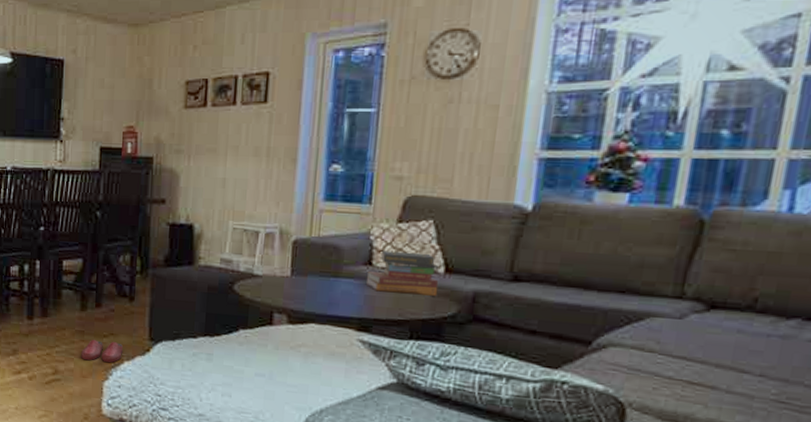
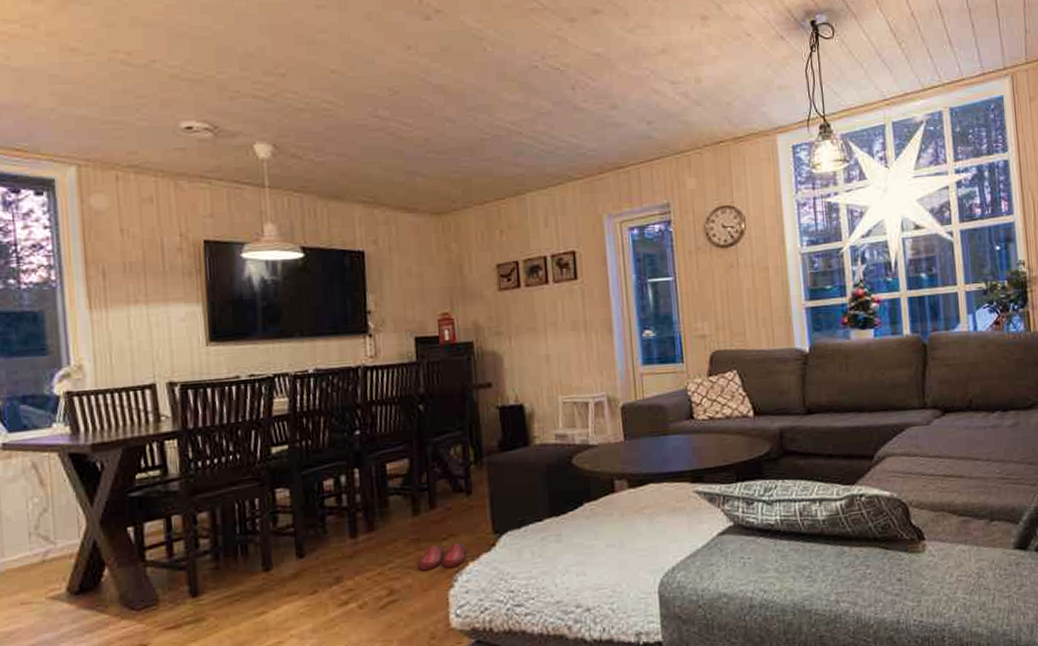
books: present [365,250,439,296] -> none [691,400,752,443]

